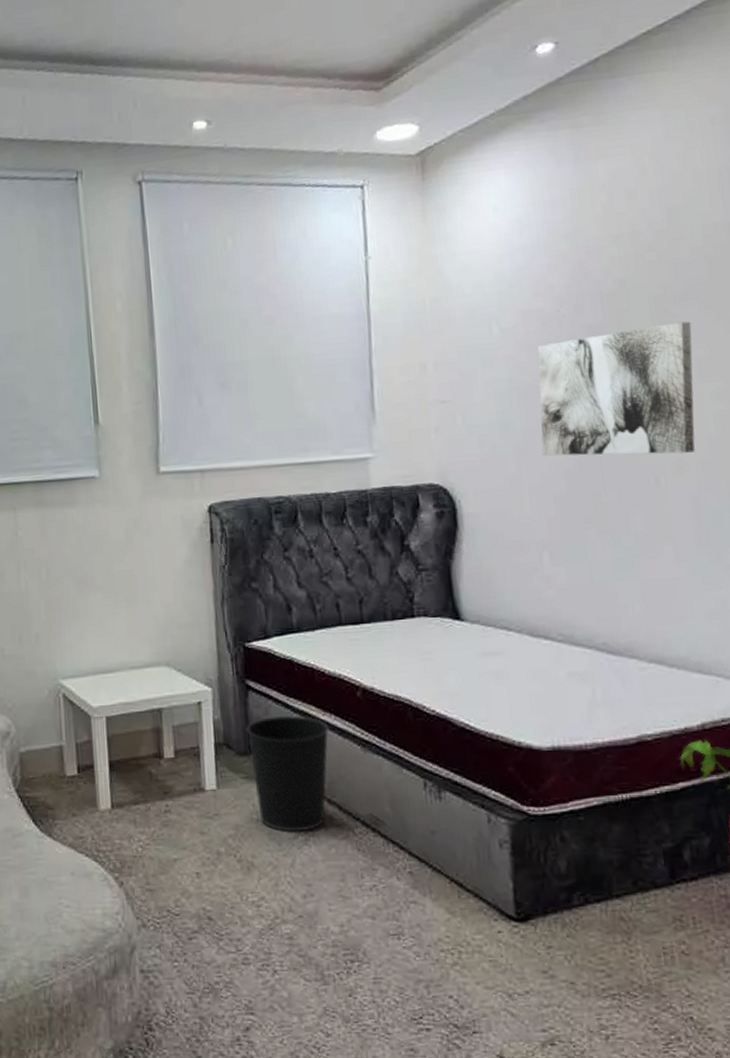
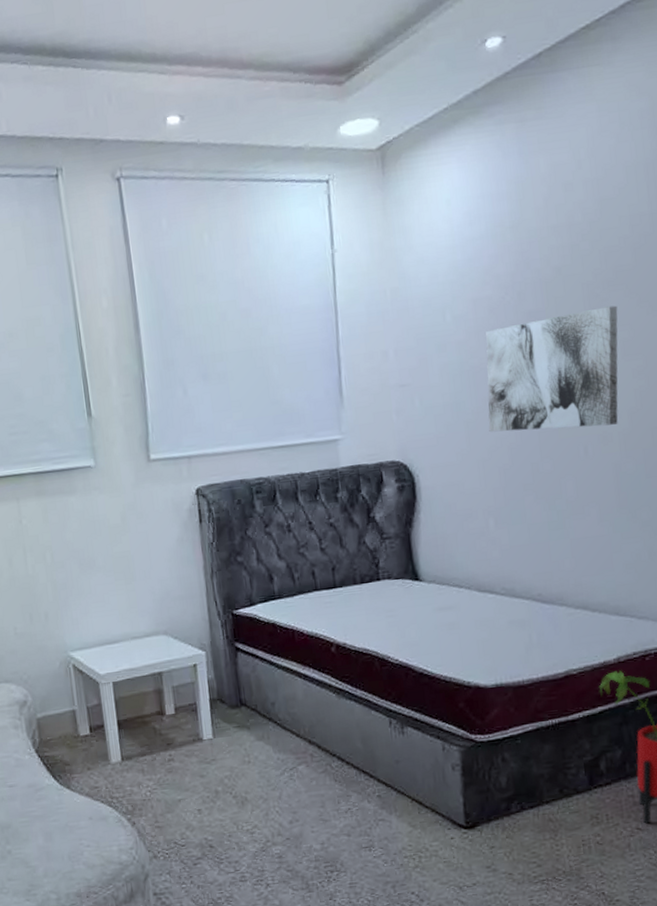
wastebasket: present [246,714,330,833] -> none [236,670,309,771]

